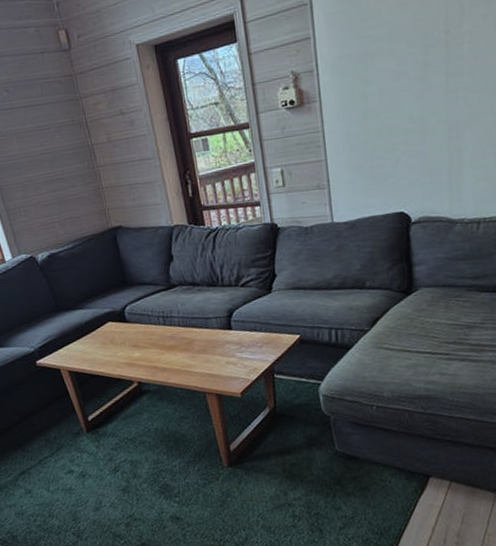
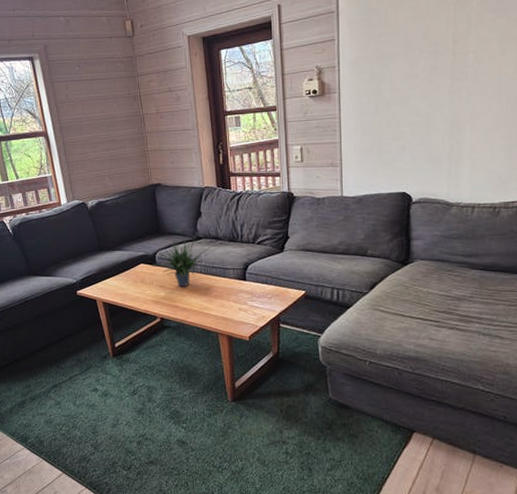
potted plant: none [119,280,188,345] -> present [150,233,211,287]

